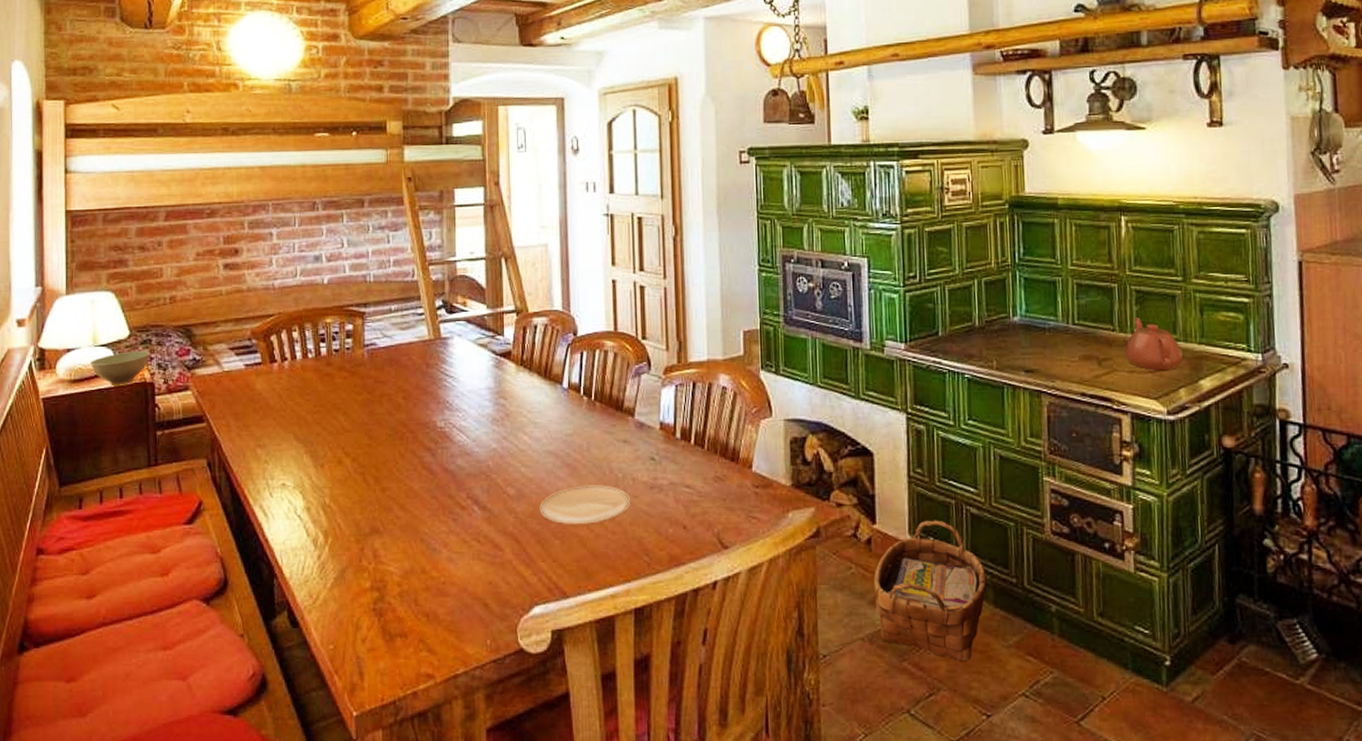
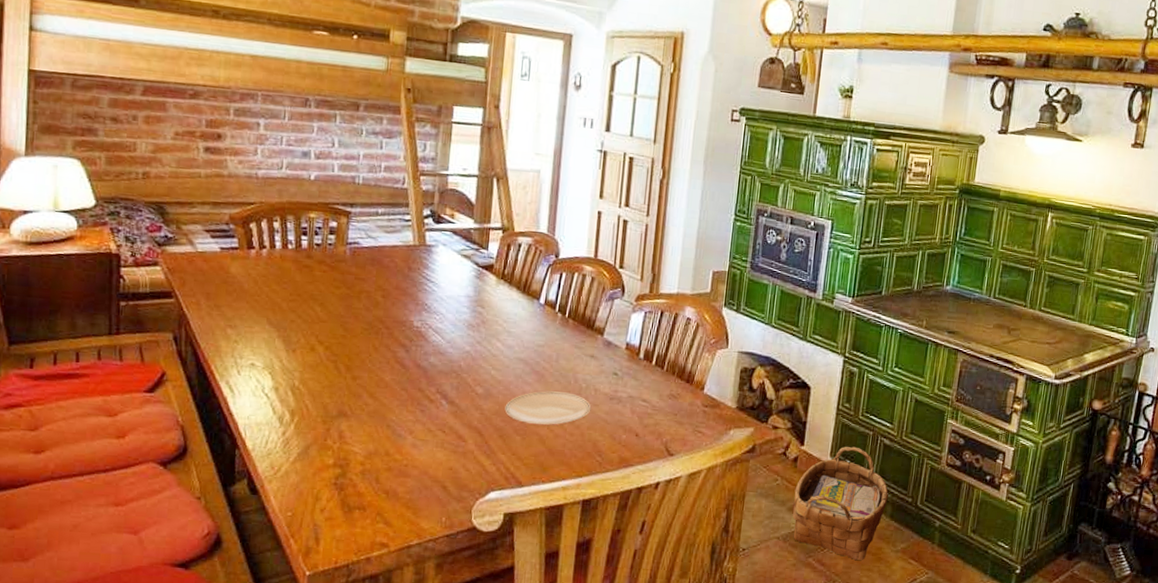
bowl: present [89,351,151,386] -> none [49,220,118,254]
teapot: present [1124,317,1184,371] -> none [1030,298,1076,344]

